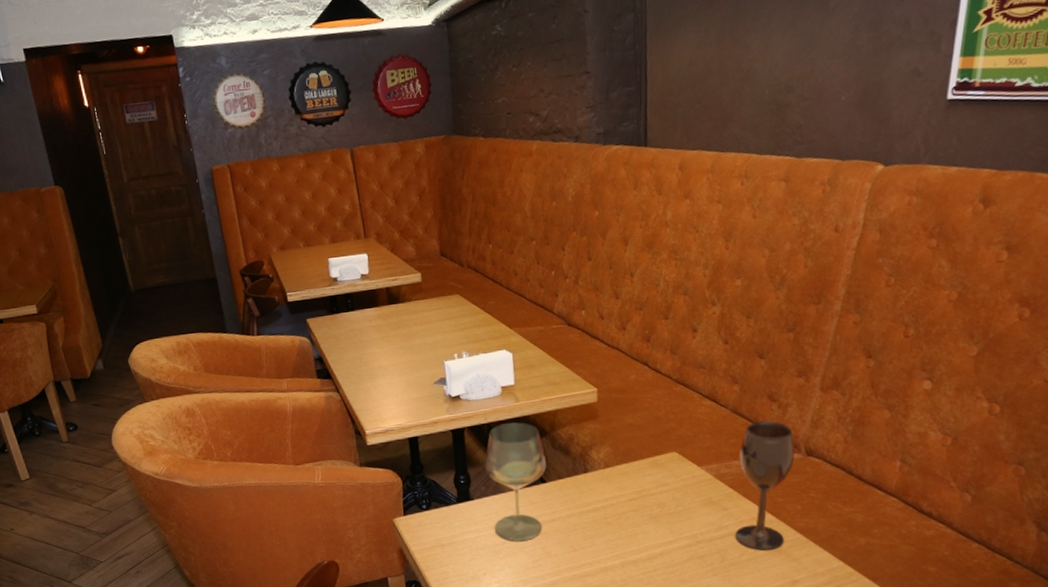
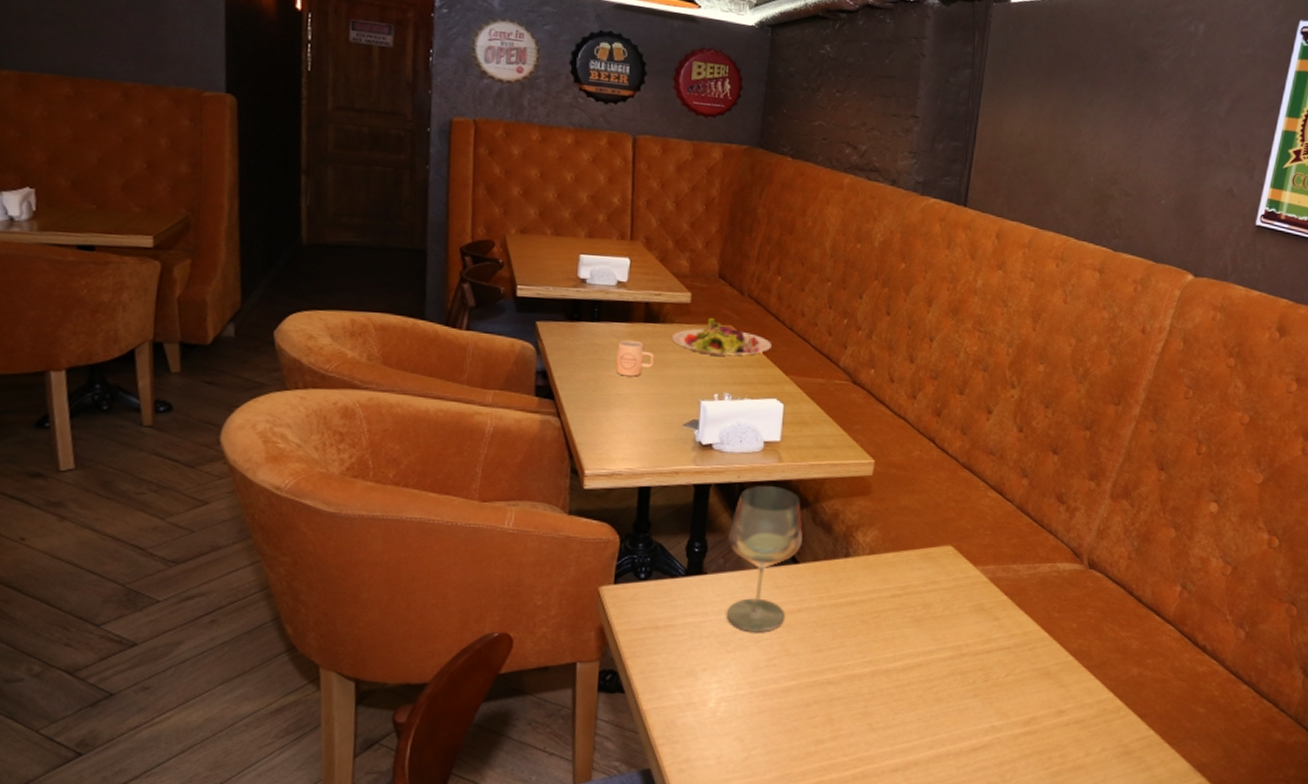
mug: none [371,320,402,352] -> present [615,339,654,377]
salad plate: none [412,290,494,323] -> present [672,317,772,356]
wine glass: present [735,420,795,551] -> none [1003,523,1078,673]

